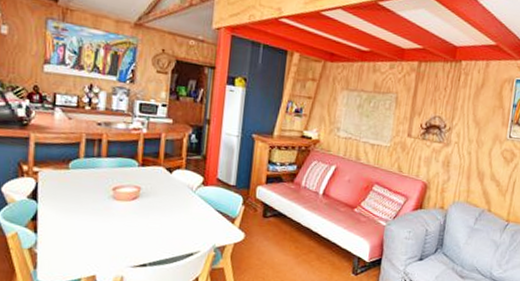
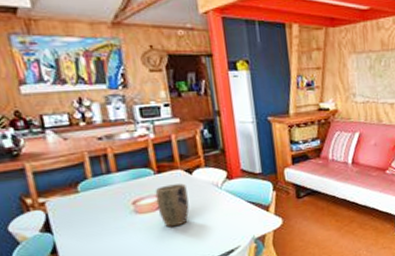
plant pot: none [133,178,164,220] -> present [155,183,189,228]

